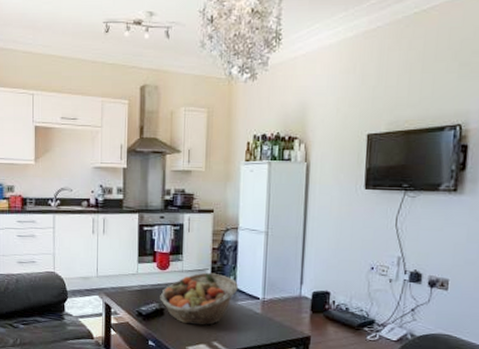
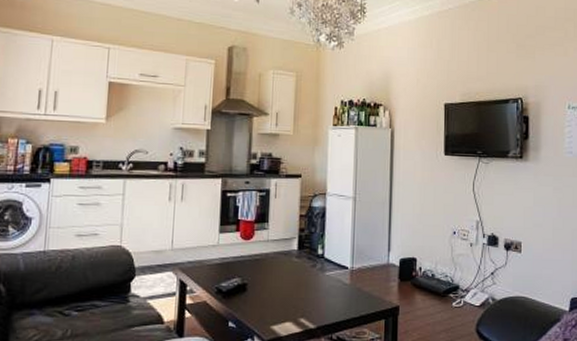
fruit basket: present [160,272,238,326] -> none [242,241,326,300]

